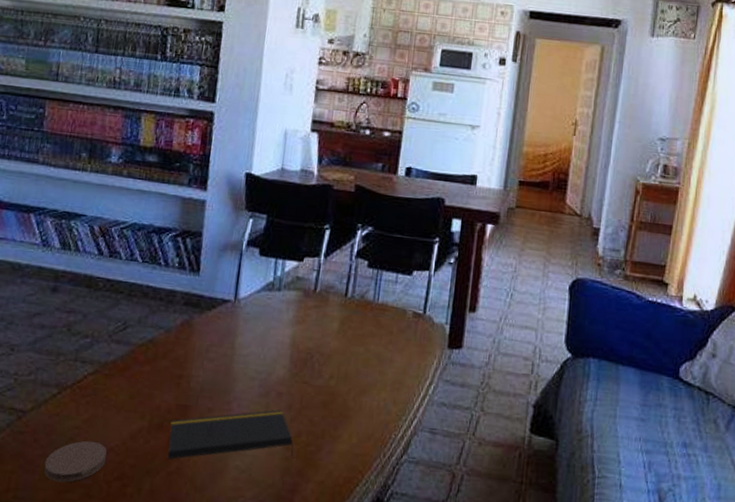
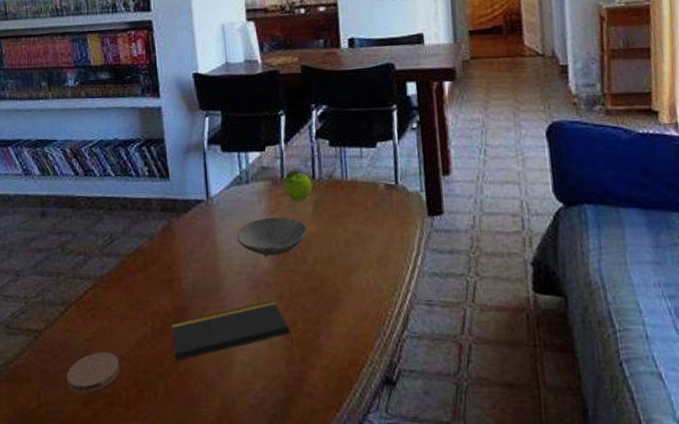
bowl: none [257,327,329,366] -> present [237,216,307,257]
fruit: none [314,284,343,316] -> present [284,169,312,201]

